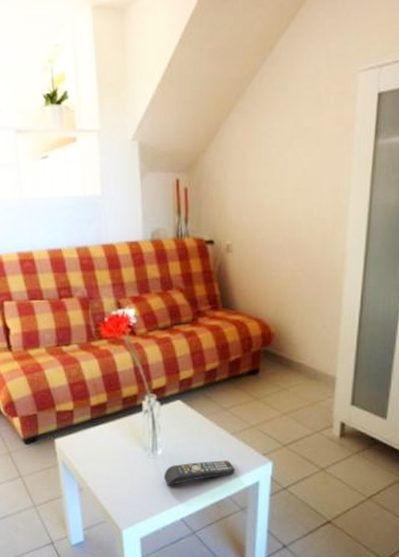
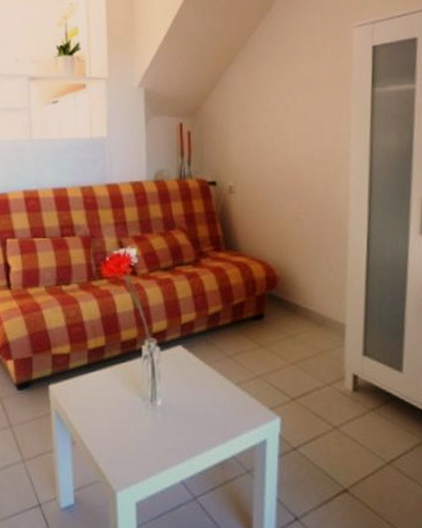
remote control: present [163,460,235,486] -> none [162,414,240,442]

